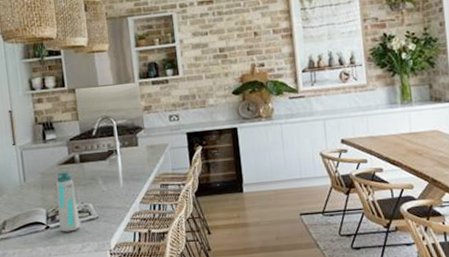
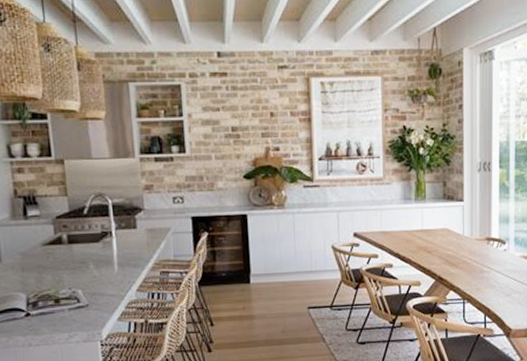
water bottle: present [56,171,80,232] -> none [39,253,67,320]

